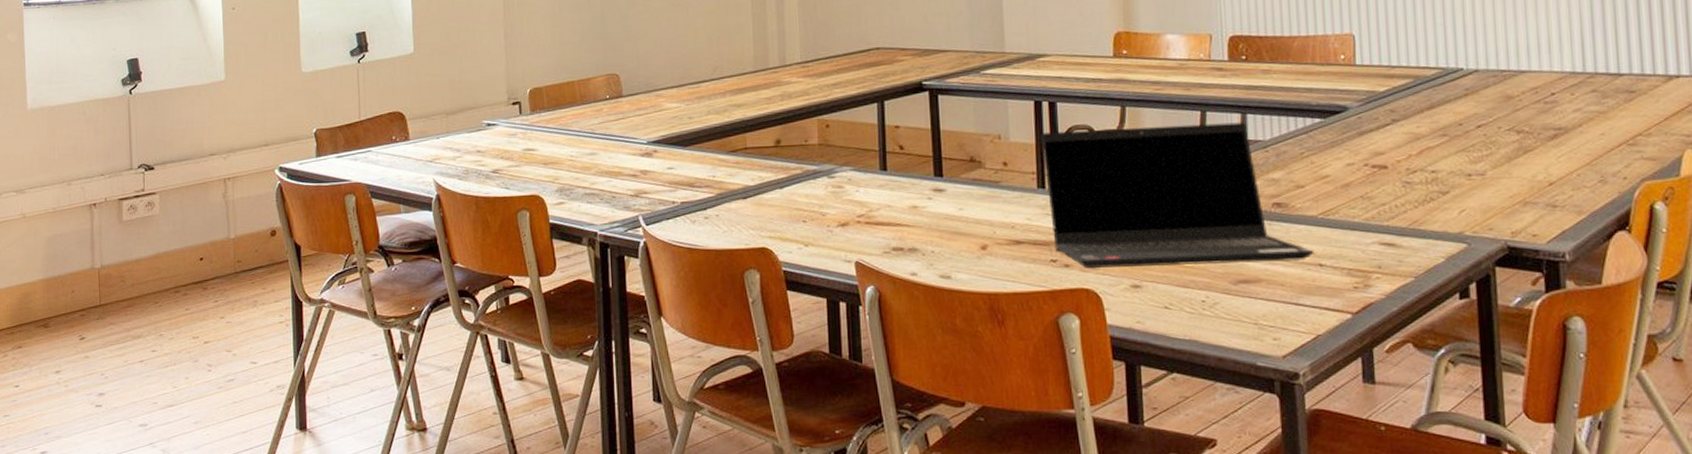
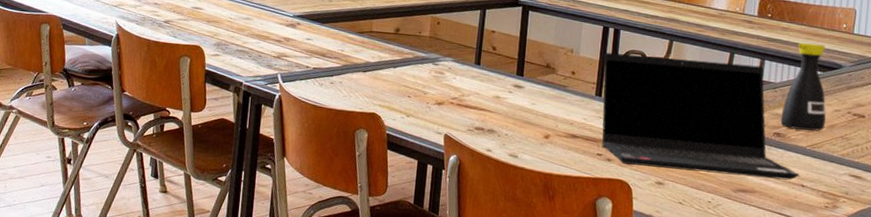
bottle: none [1278,84,1337,195] -> present [780,42,826,131]

